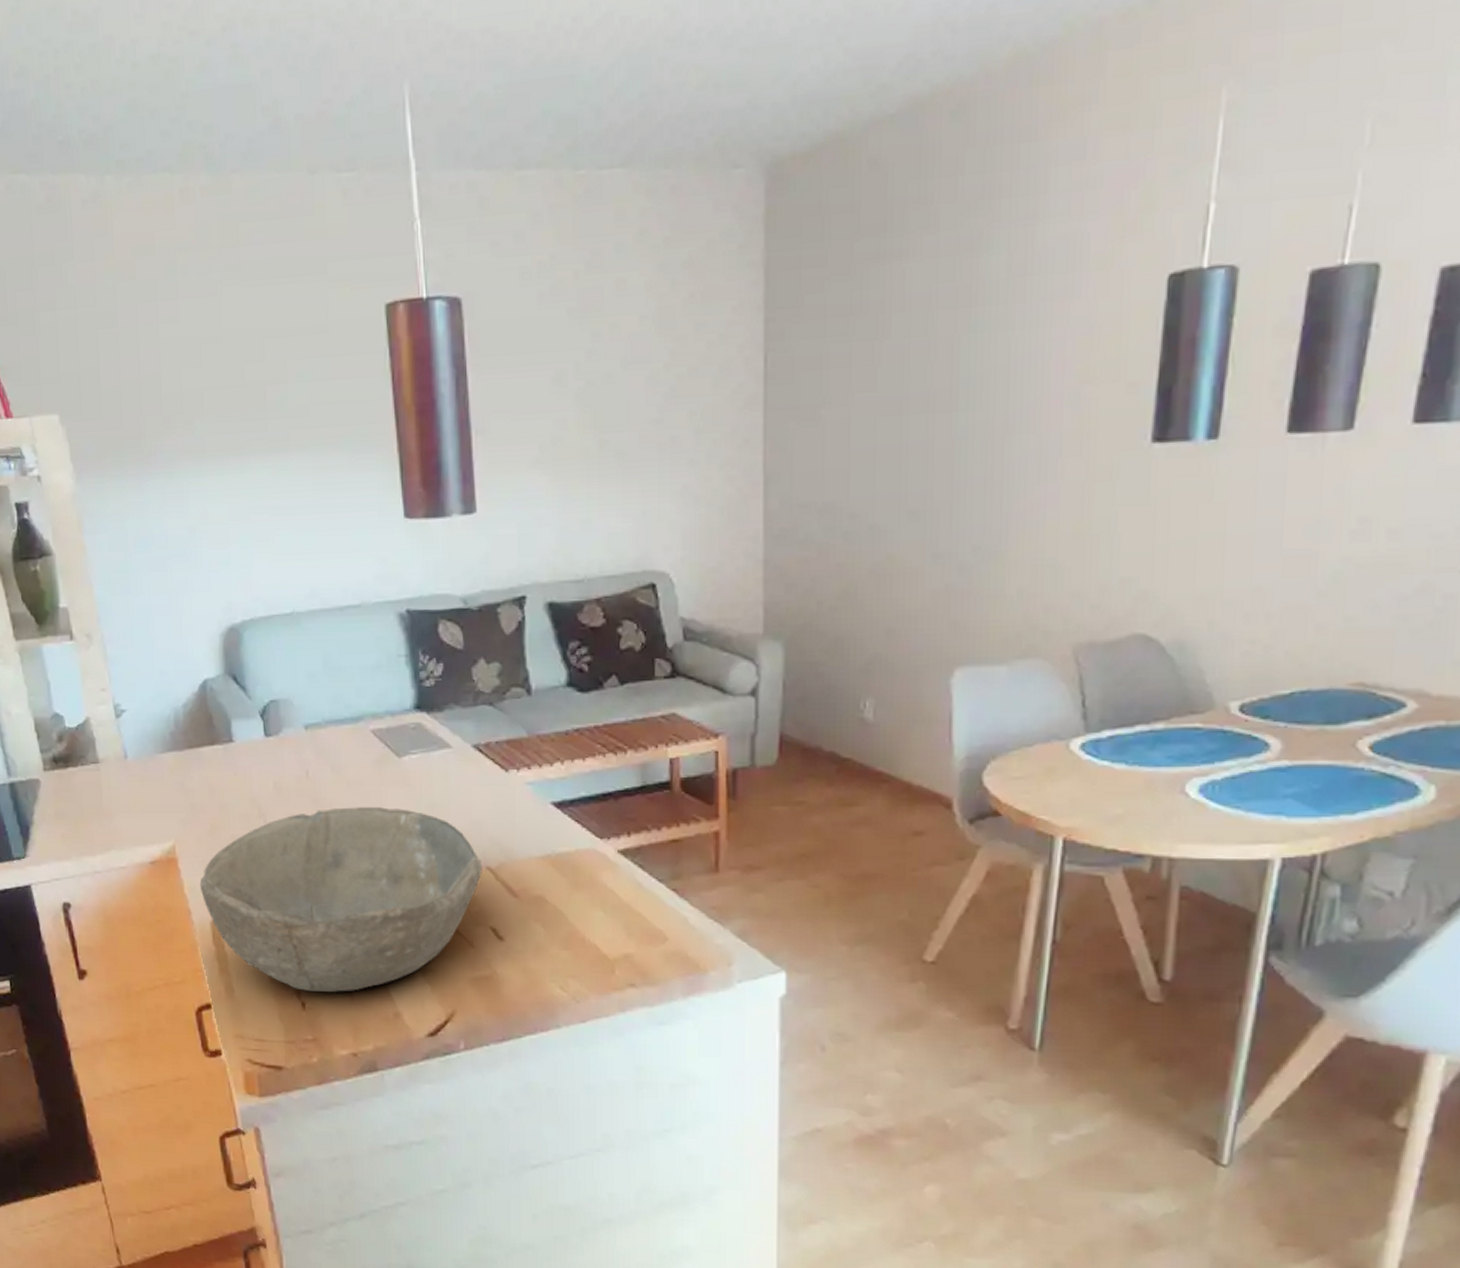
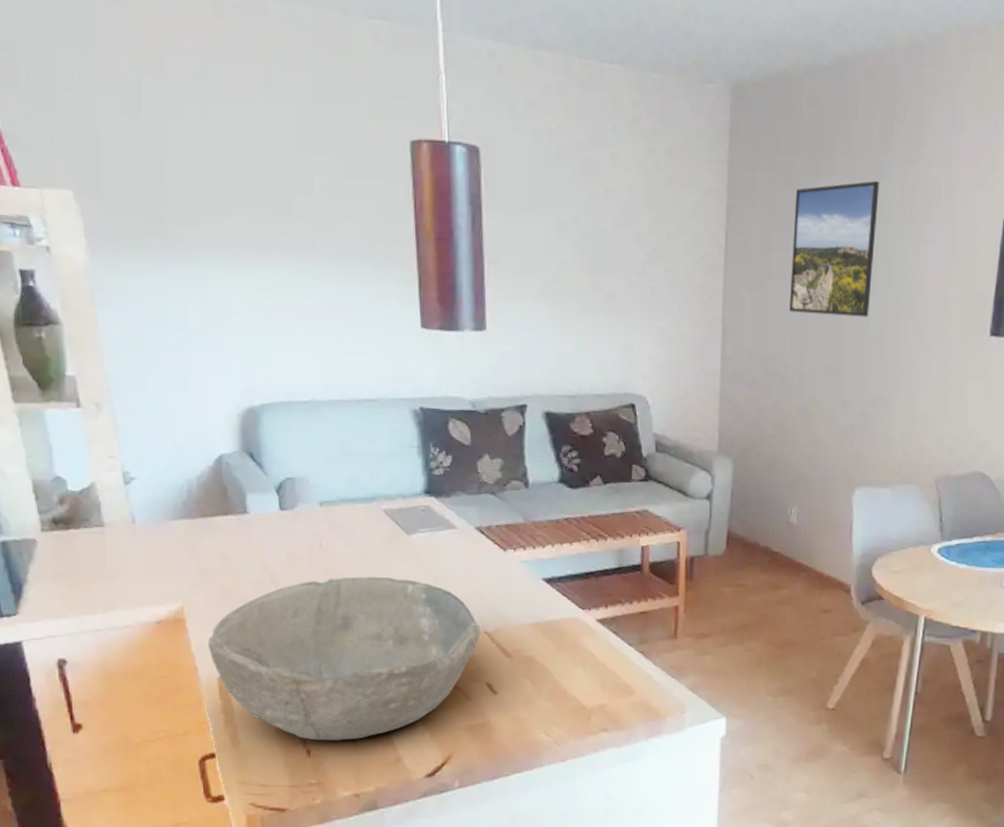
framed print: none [854,254,976,445] -> present [789,181,880,317]

